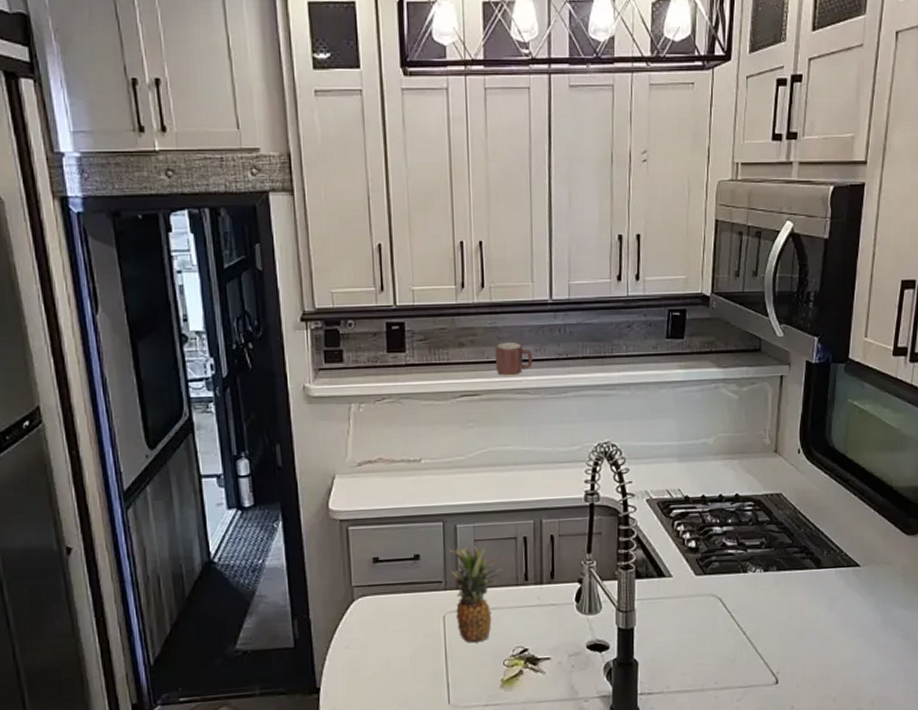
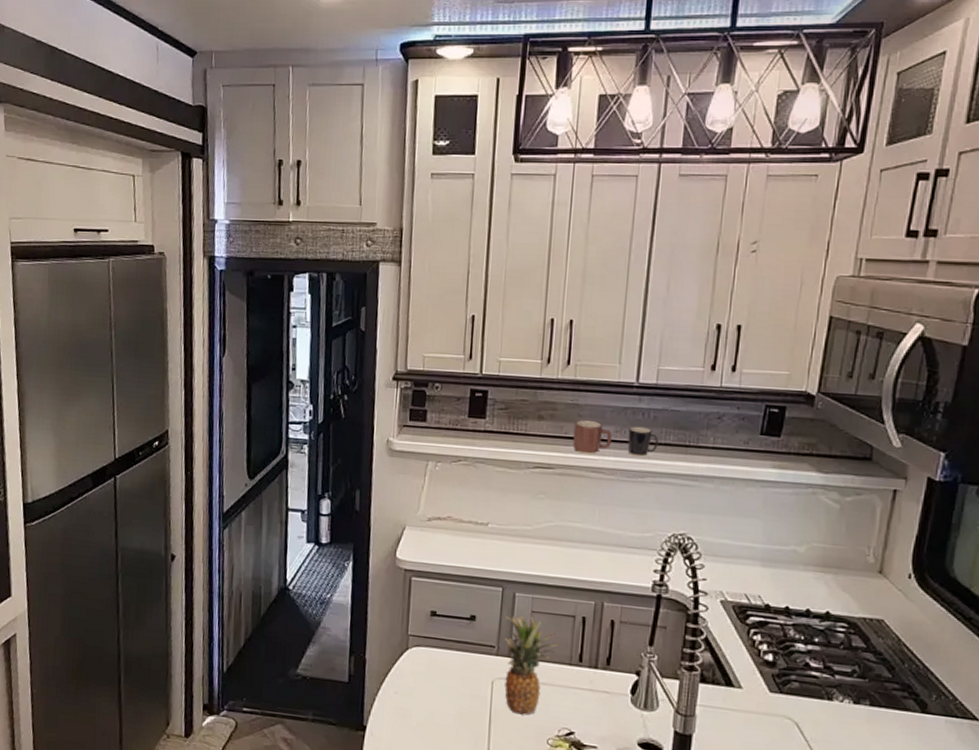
mug: none [547,342,576,374] -> present [627,426,658,458]

